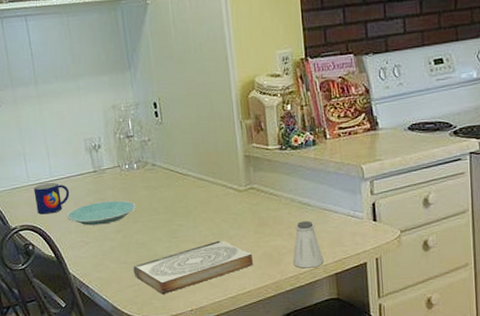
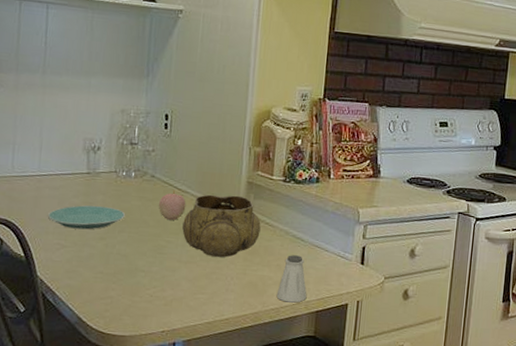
mug: present [33,183,70,215] -> none [15,177,56,210]
book: present [133,240,253,294] -> none [108,262,237,311]
apple: none [163,175,190,205] -> present [158,190,186,221]
decorative bowl: none [190,170,266,234] -> present [182,194,261,258]

